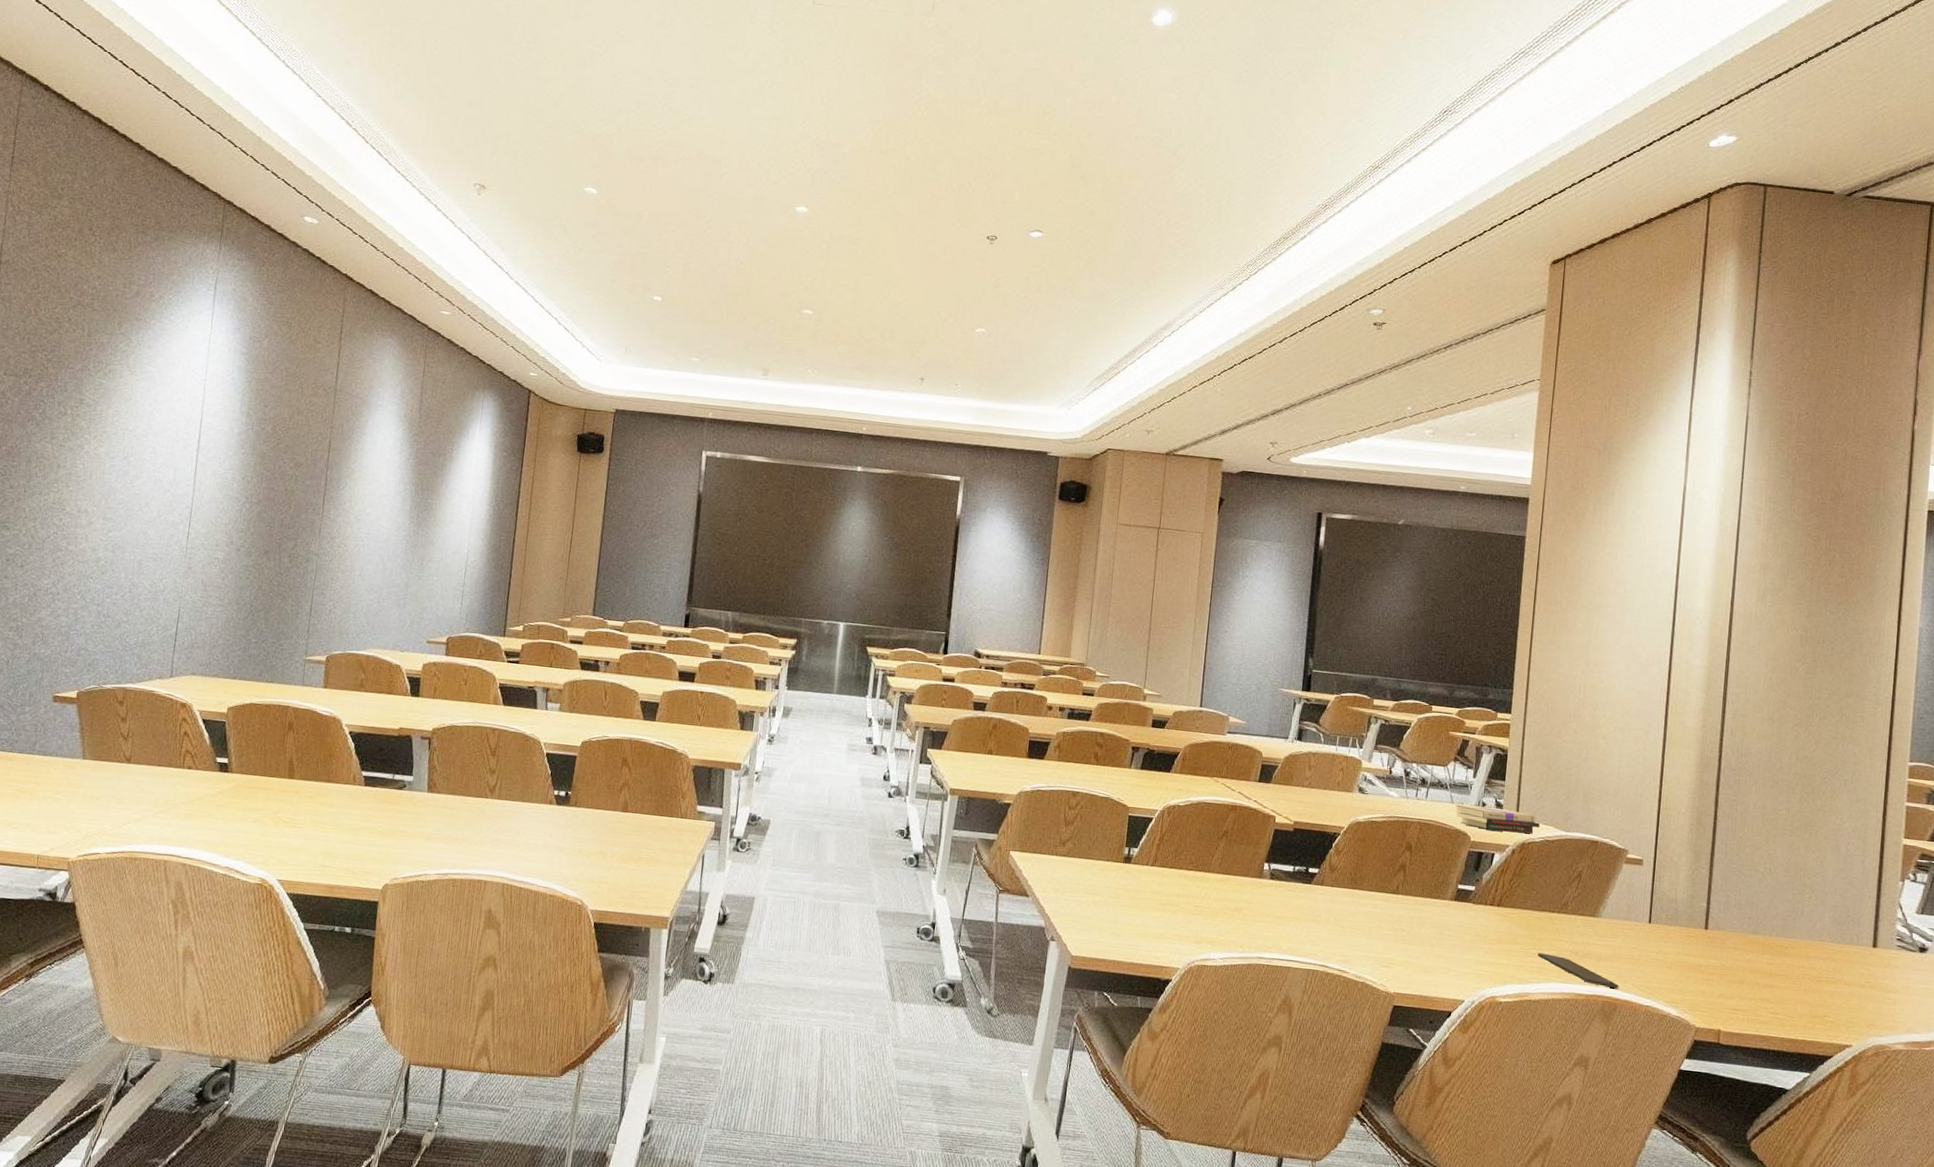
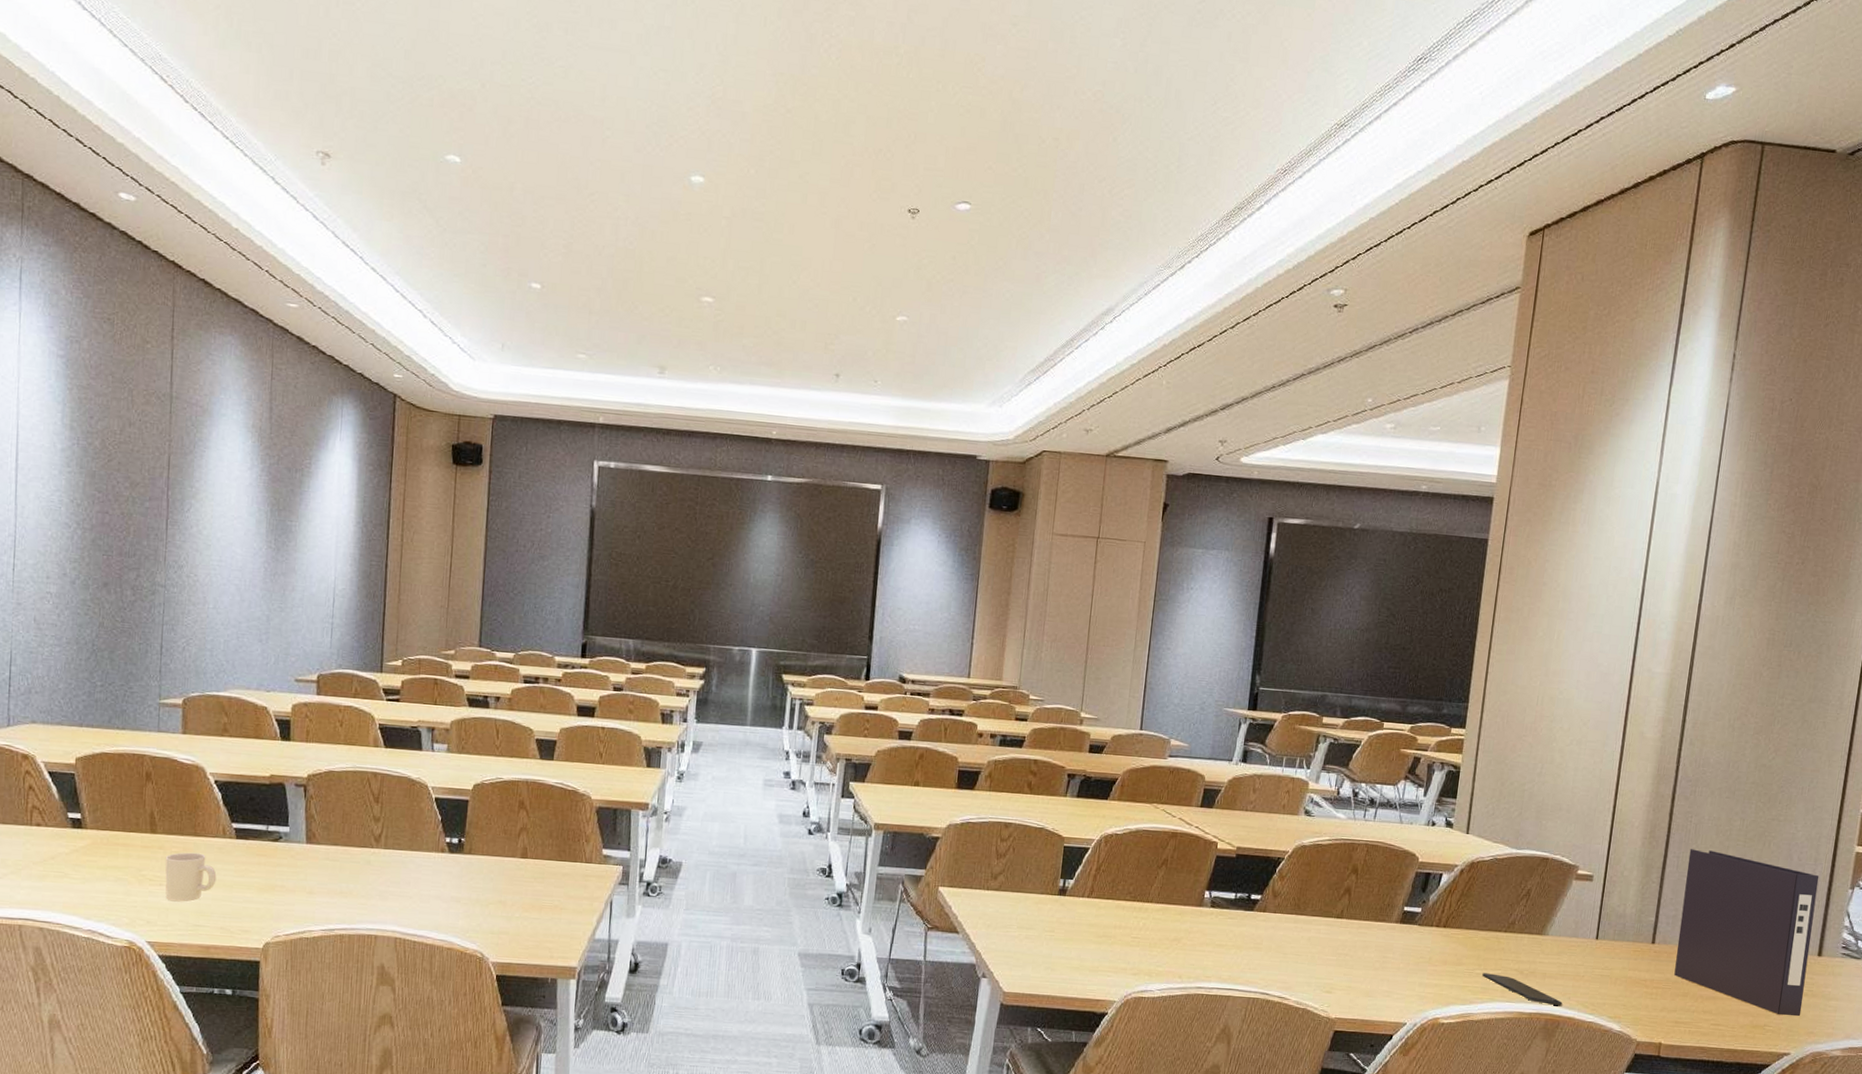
mug: none [297,797,345,844] -> present [165,852,217,902]
books: present [1455,804,1540,834] -> none [1404,824,1491,853]
binder: none [1729,836,1869,1008] -> present [1674,849,1820,1017]

